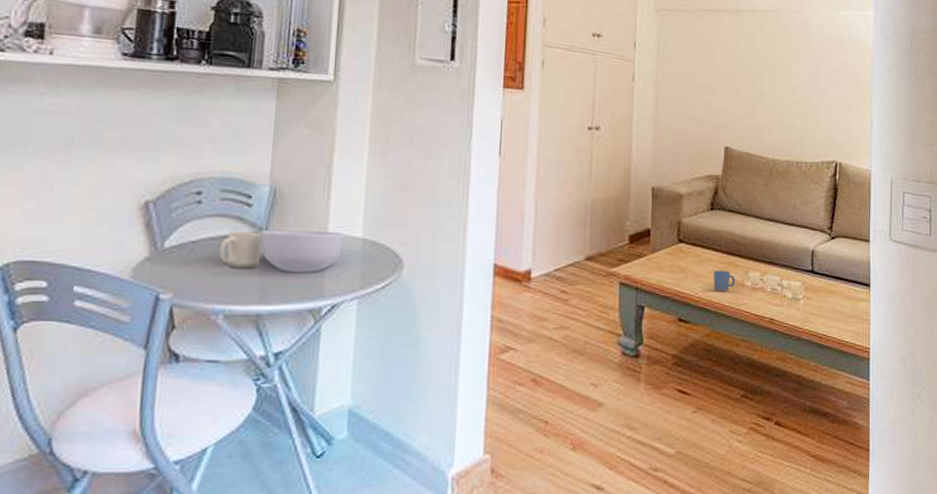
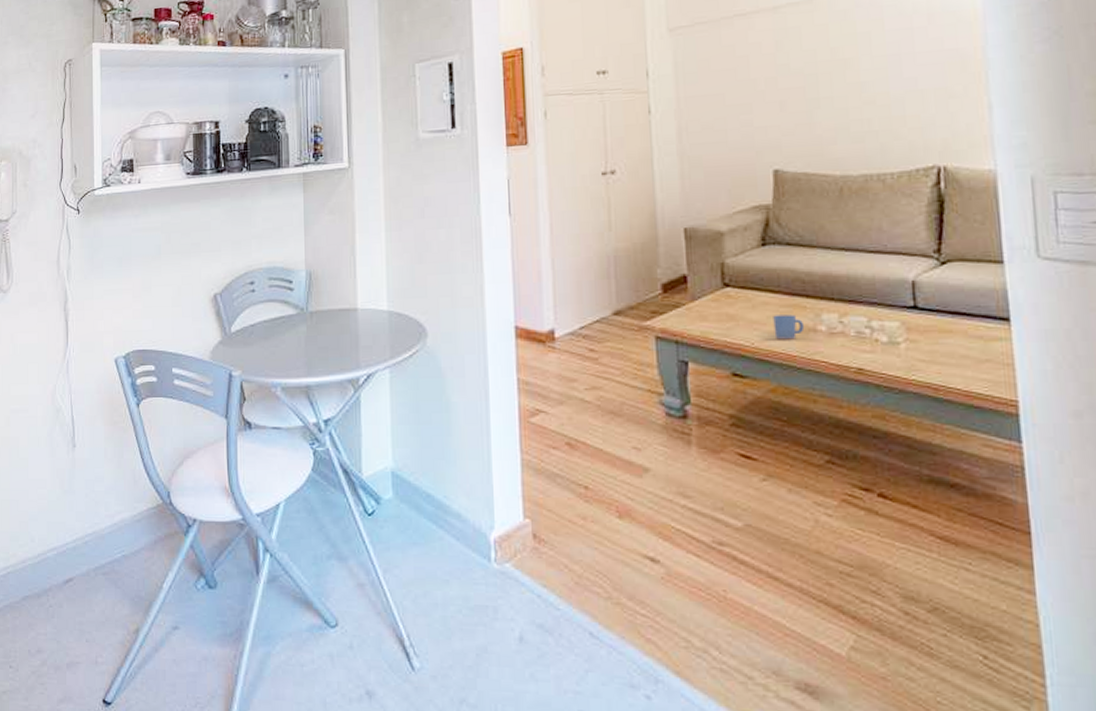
cup: present [219,231,262,271] -> none [272,312,305,347]
bowl: present [260,229,344,274] -> none [302,307,372,348]

